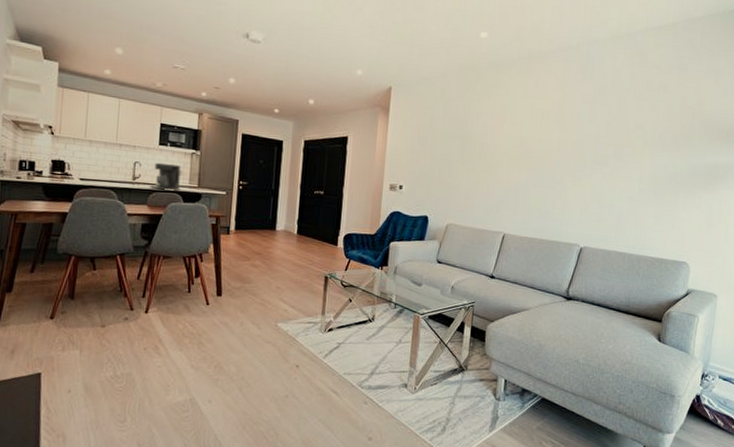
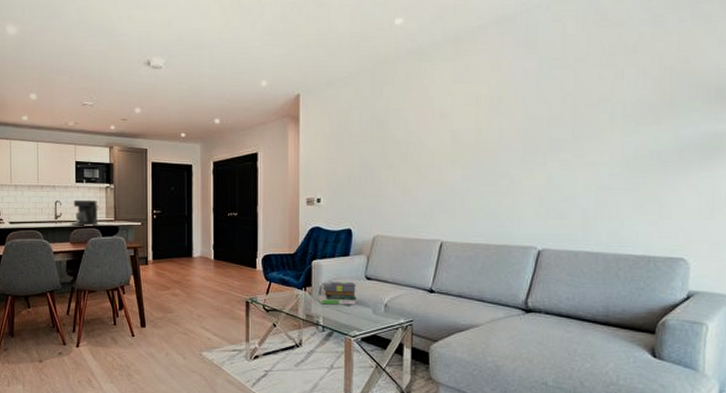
books: none [392,262,428,286] -> present [318,281,356,305]

